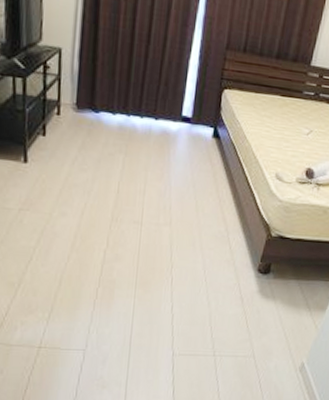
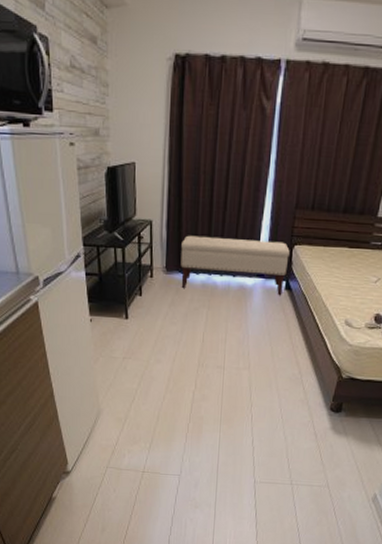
bench: none [94,69,219,144] -> present [180,235,290,296]

